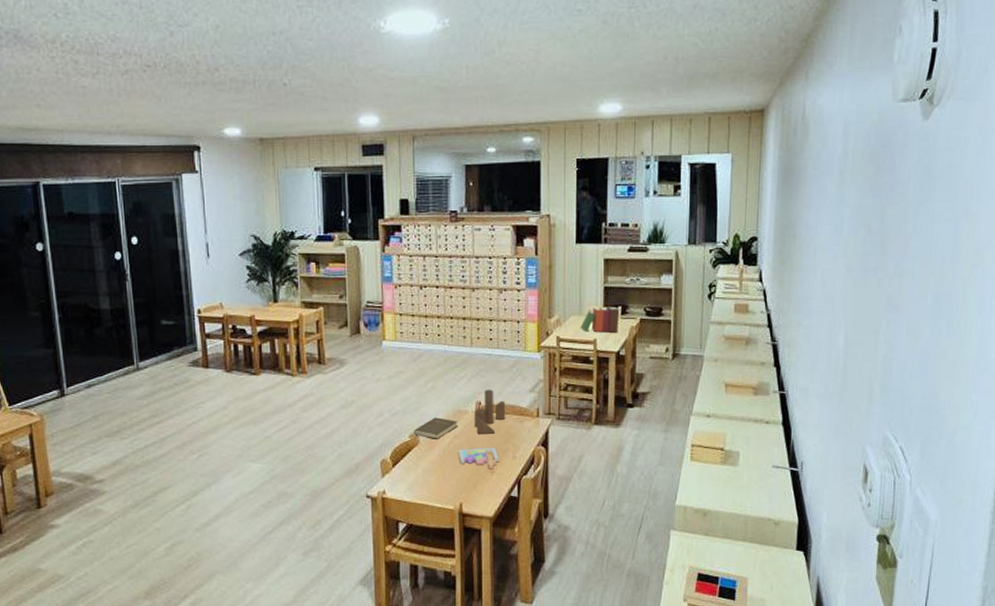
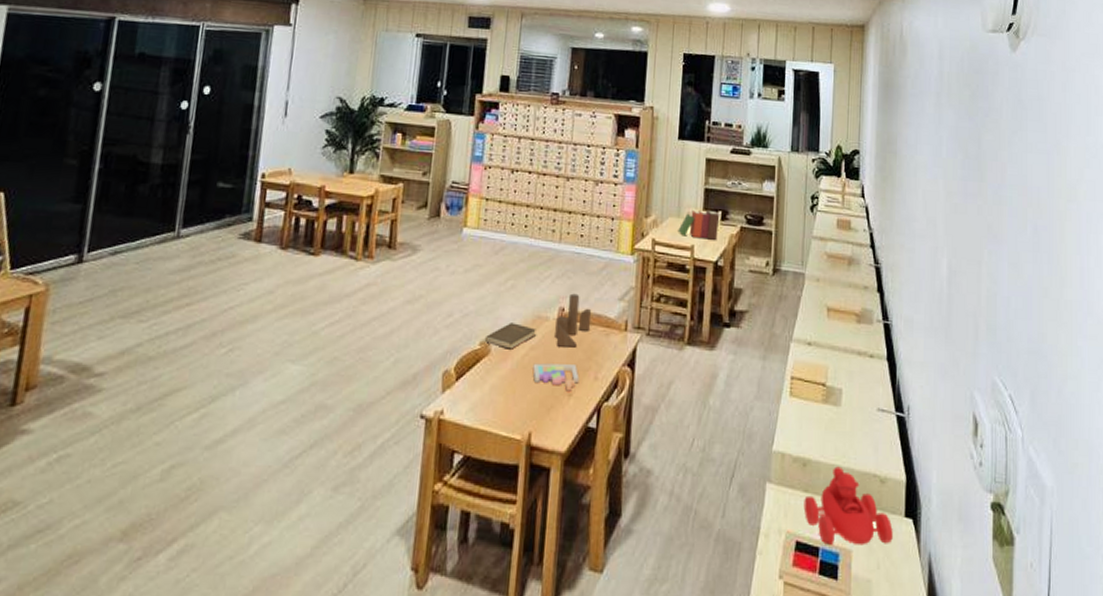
toy car: none [704,514,785,575] -> present [803,466,893,545]

